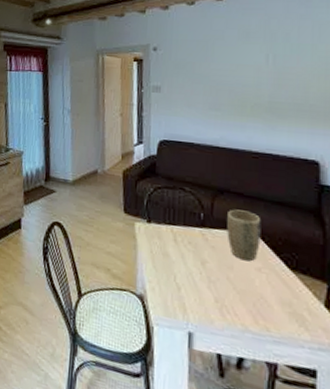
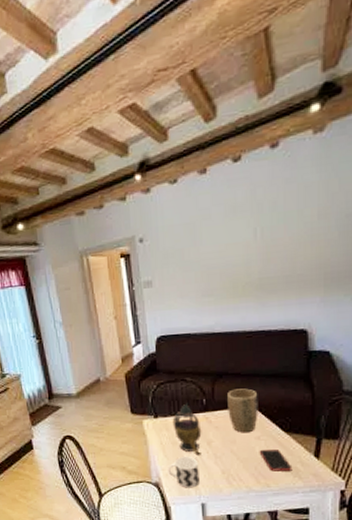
cup: none [155,271,190,311] -> present [167,456,200,488]
teapot: none [165,213,197,276] -> present [172,403,202,457]
cell phone: none [259,284,298,318] -> present [259,450,293,472]

